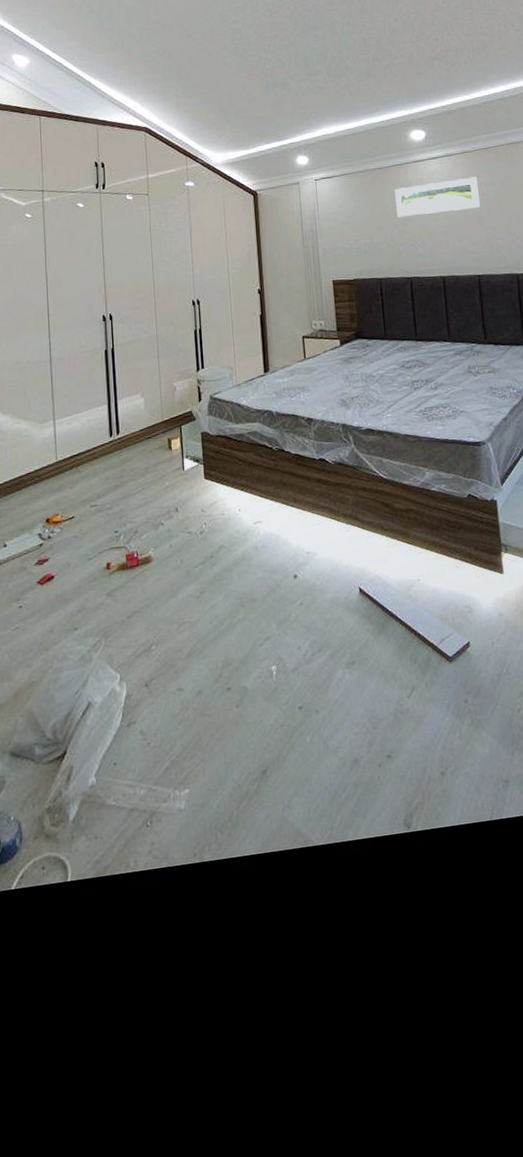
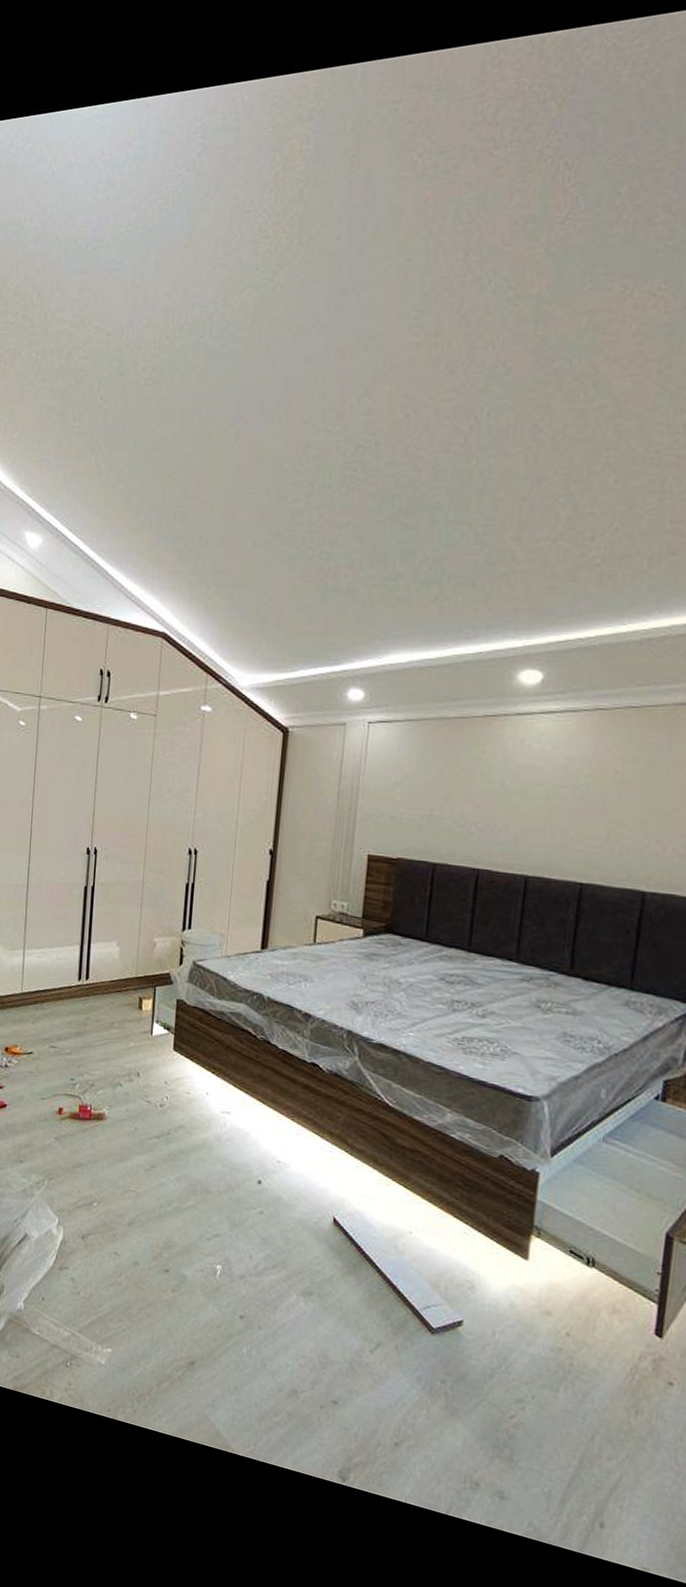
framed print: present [395,176,481,217] -> none [476,745,611,791]

